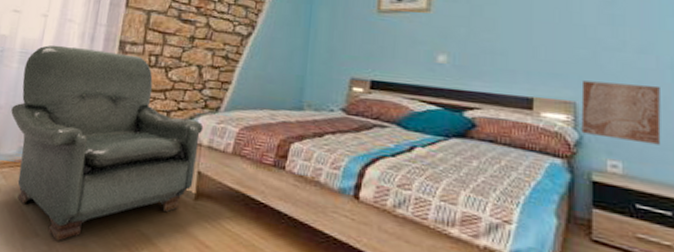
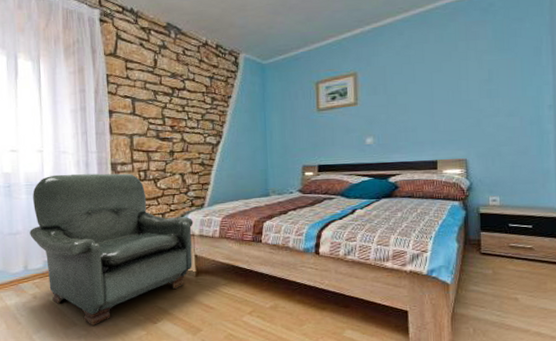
wall art: present [581,80,661,145] -> none [470,139,525,182]

